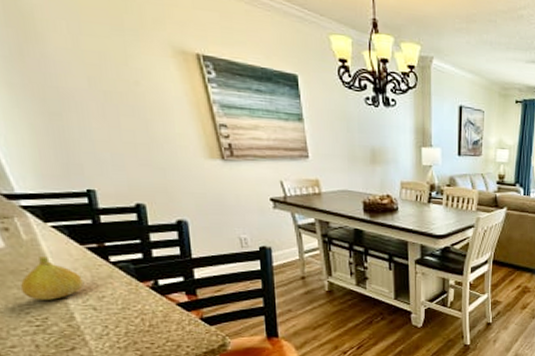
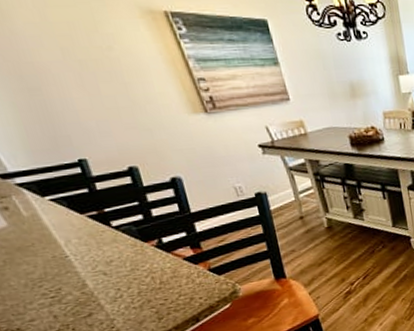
fruit: present [20,257,83,300] -> none [29,230,90,273]

